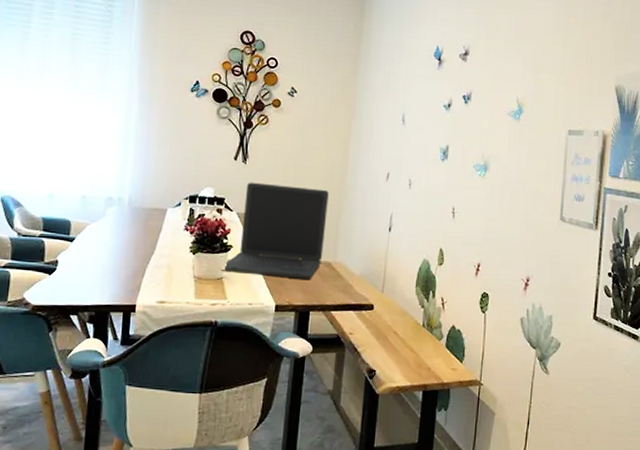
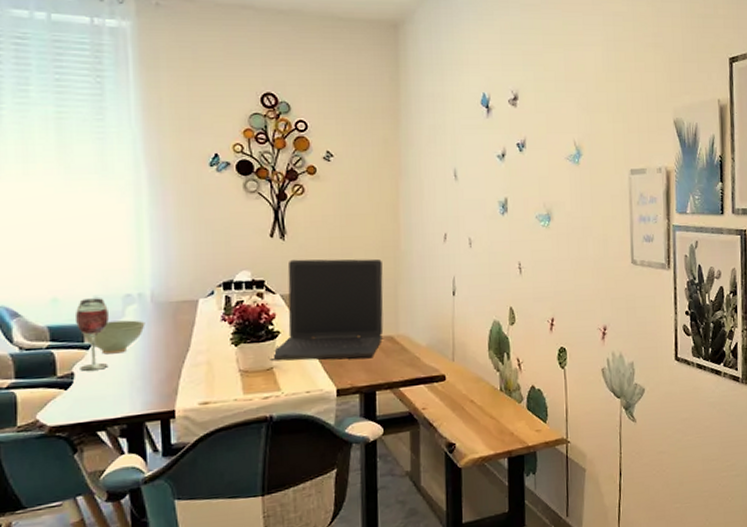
wineglass: none [63,197,93,261] -> present [74,298,109,371]
bowl: none [69,219,121,249] -> present [82,320,145,354]

